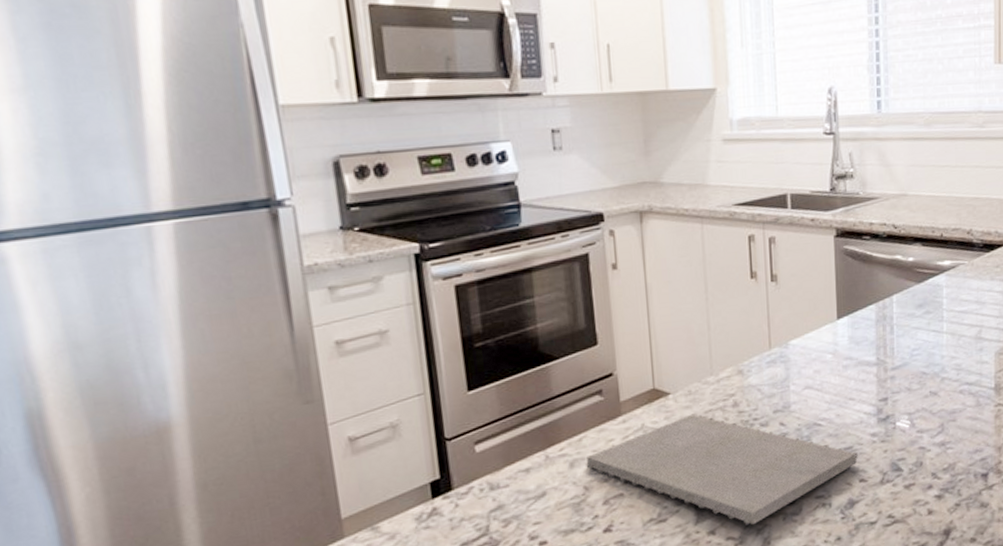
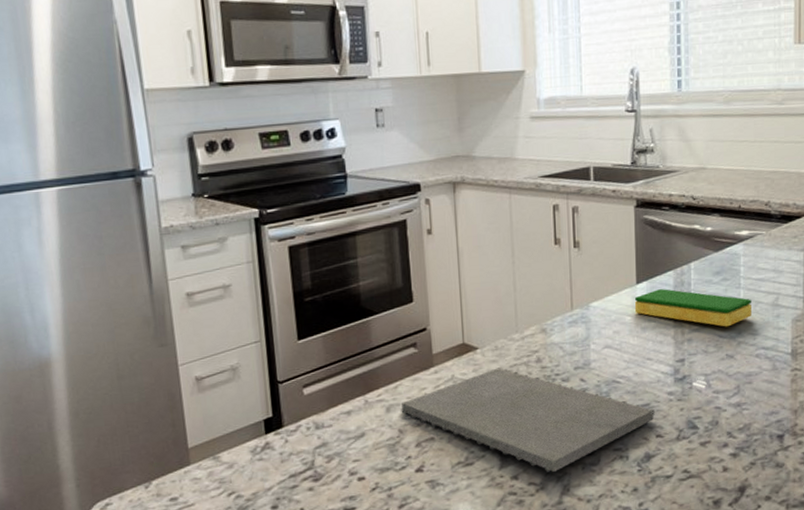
dish sponge: none [835,324,955,363] -> present [634,289,751,327]

